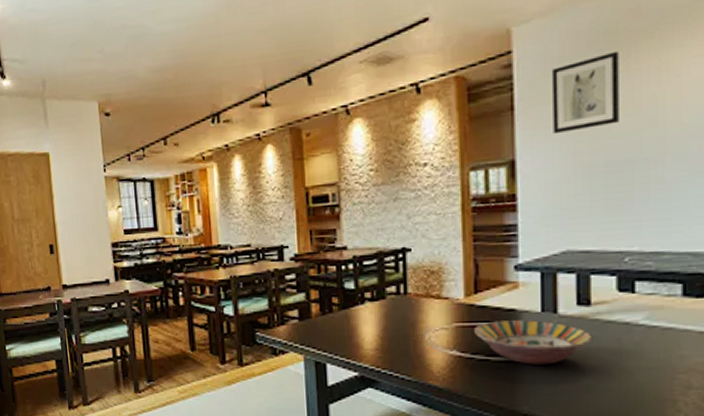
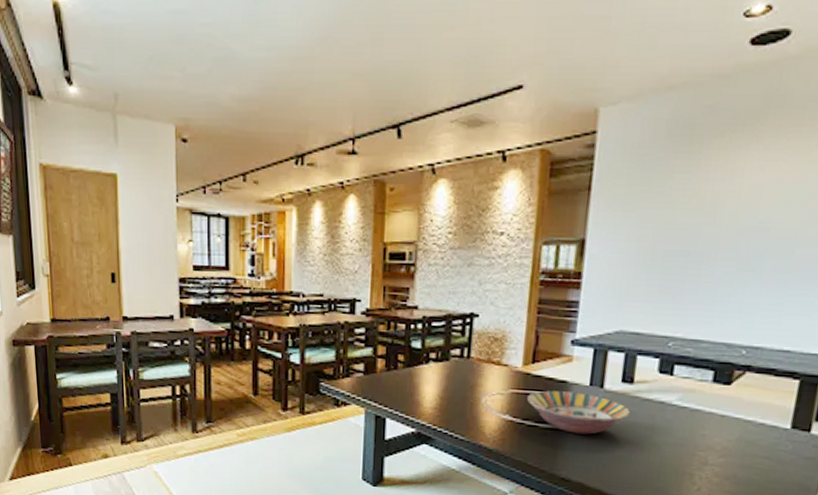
wall art: present [553,51,619,135] -> none [623,145,693,219]

